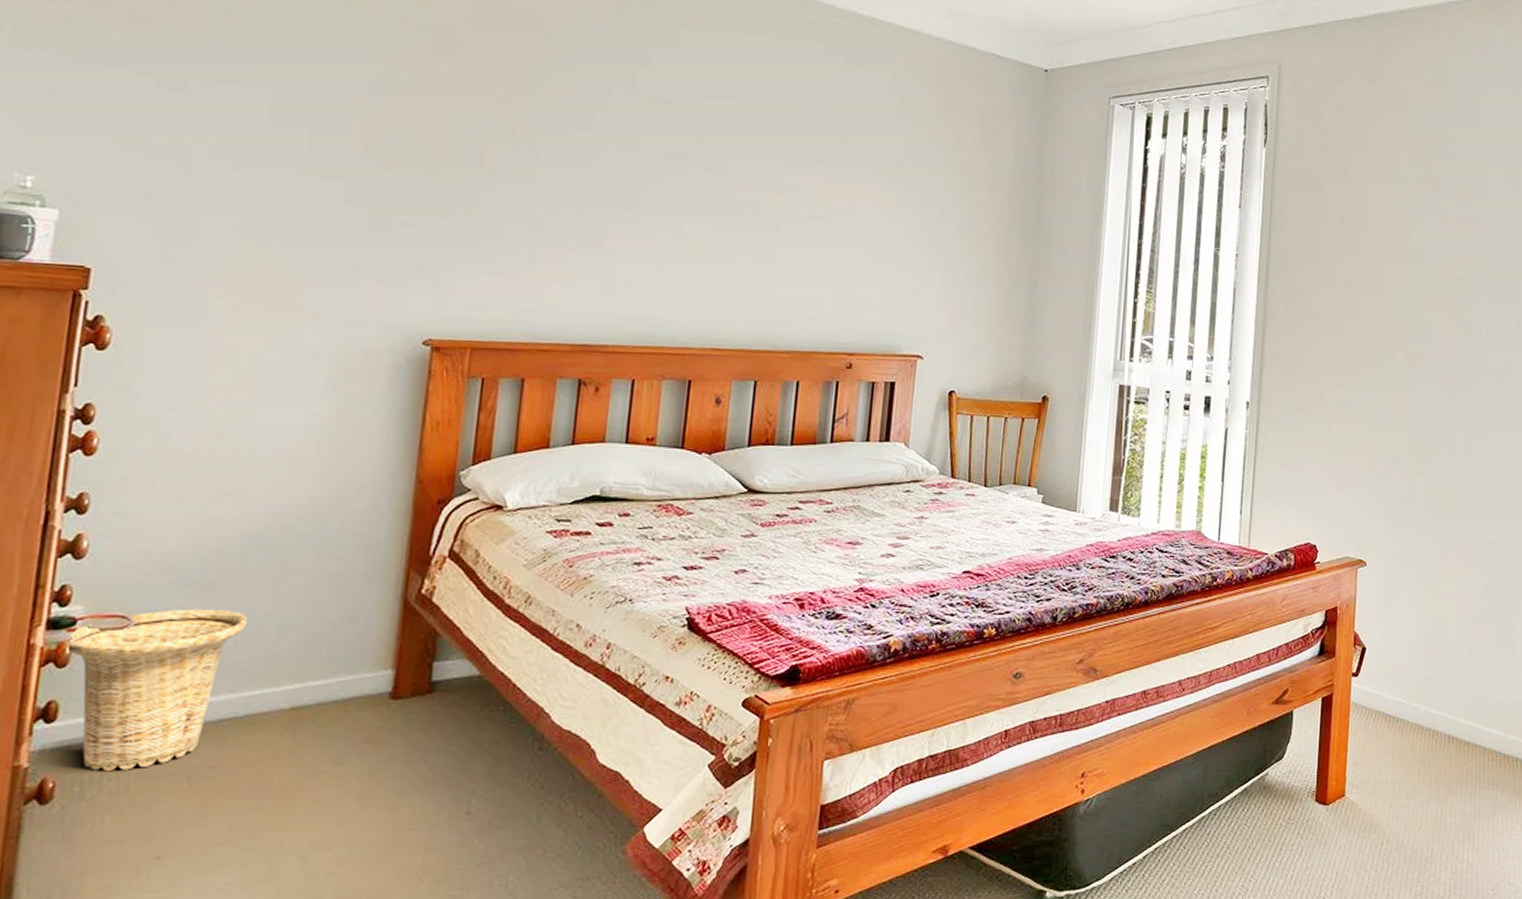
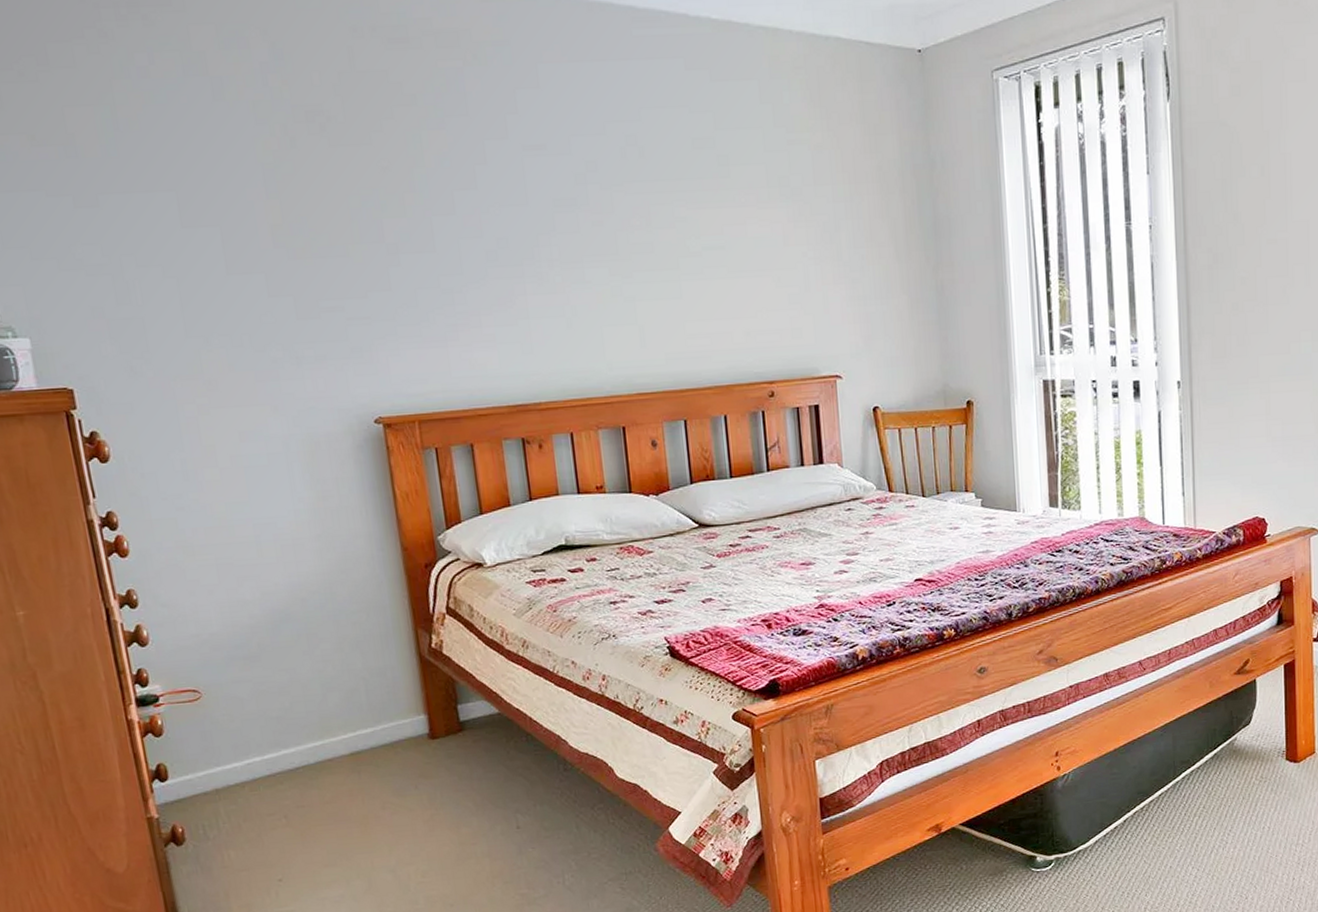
basket: present [67,608,248,772] -> none [154,677,296,816]

